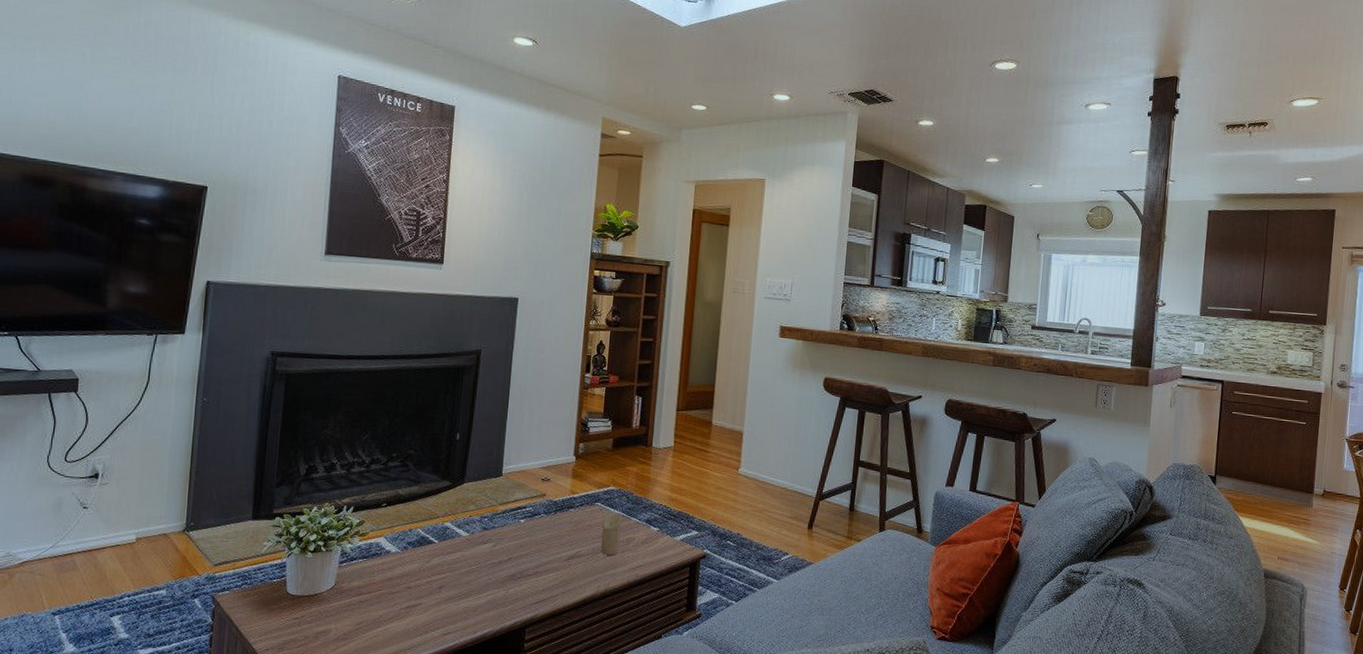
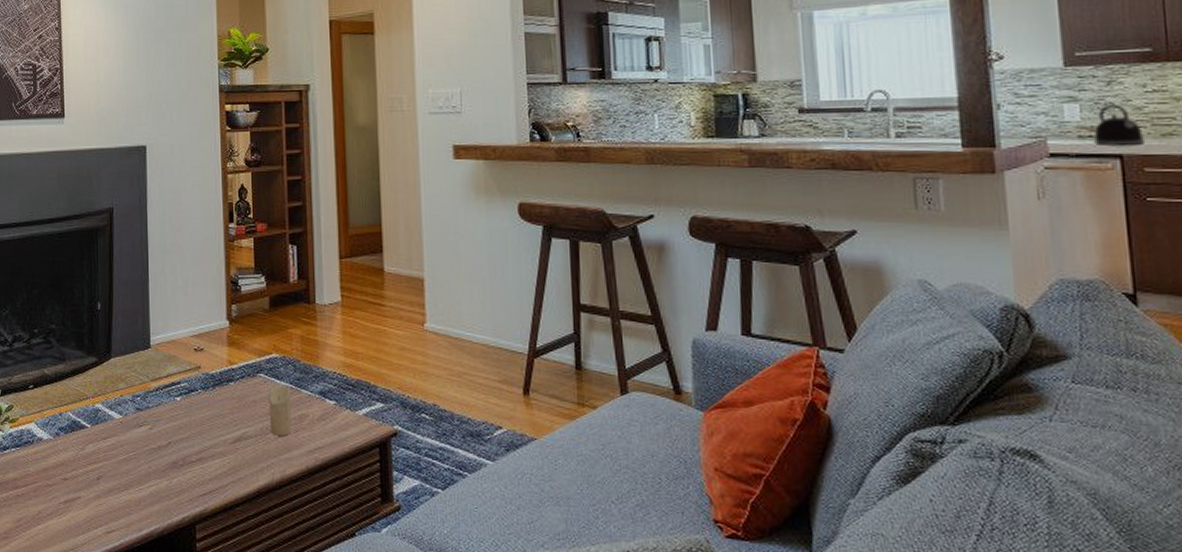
kettle: none [1209,345,1238,376] -> present [1094,103,1146,147]

